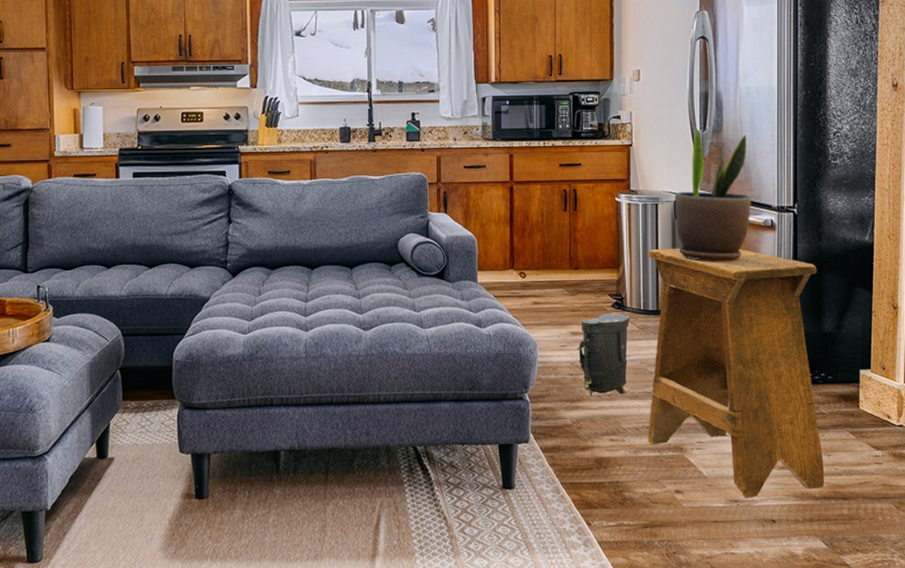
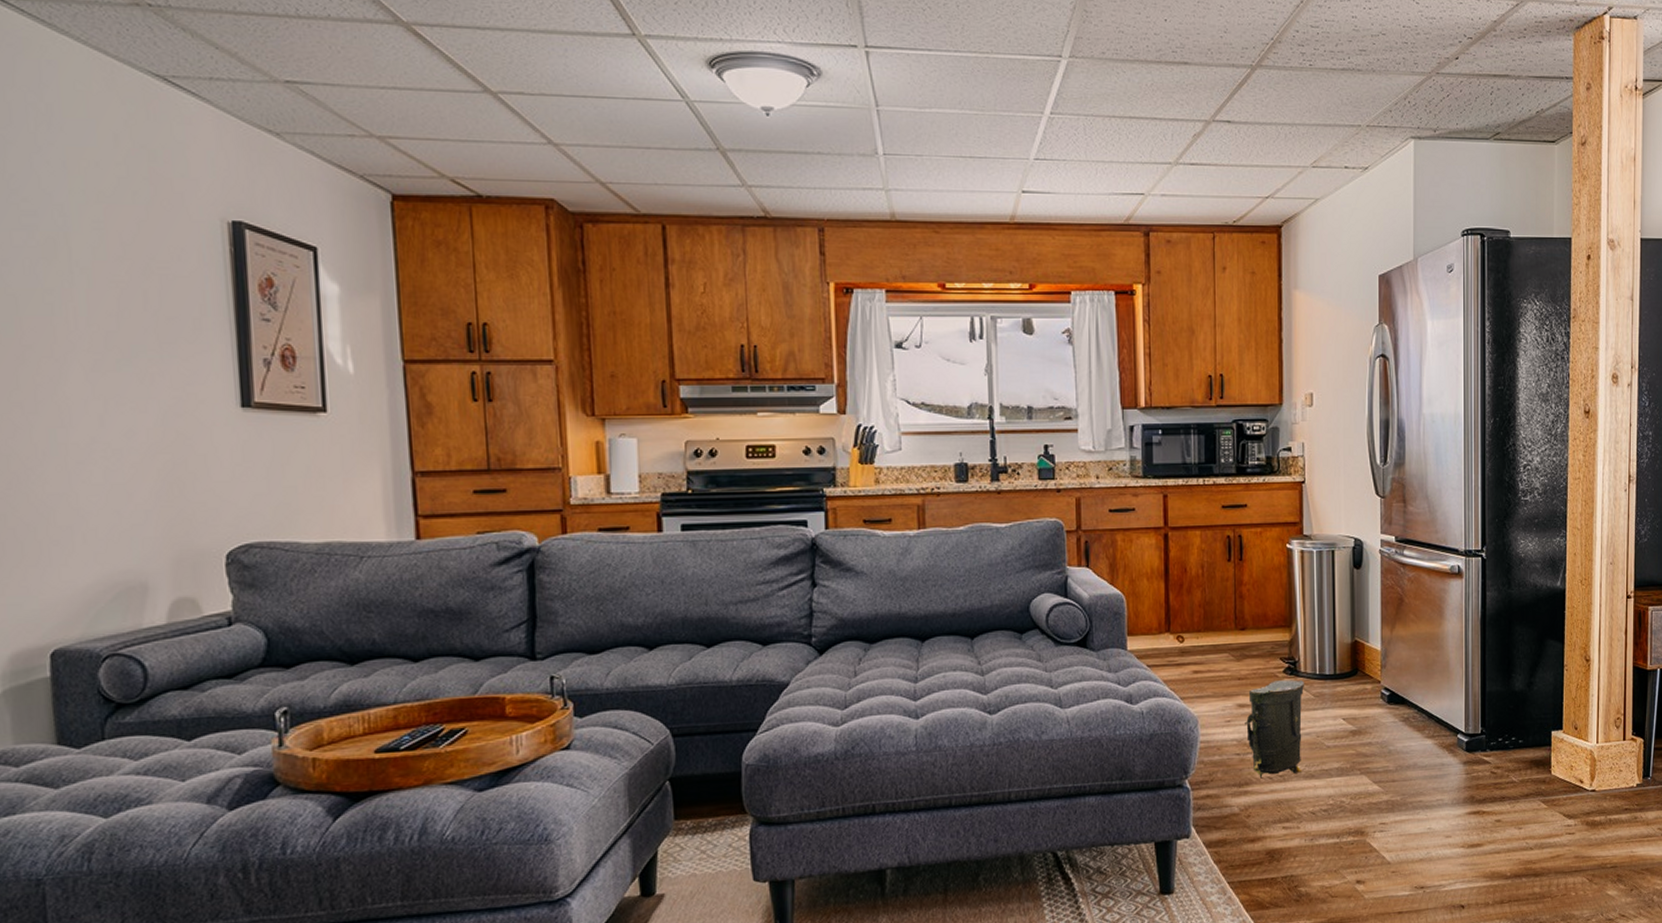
stool: present [648,248,825,498] -> none [1324,600,1516,883]
potted plant: present [675,127,751,262] -> none [1353,460,1437,616]

